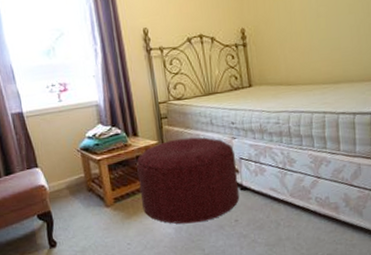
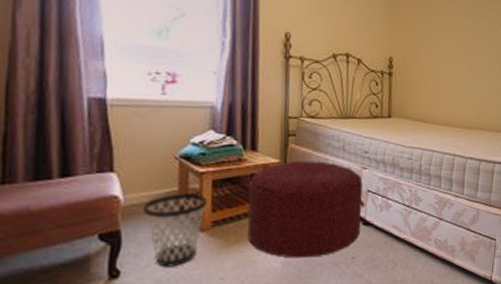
wastebasket: none [63,177,108,237] -> present [143,193,208,267]

